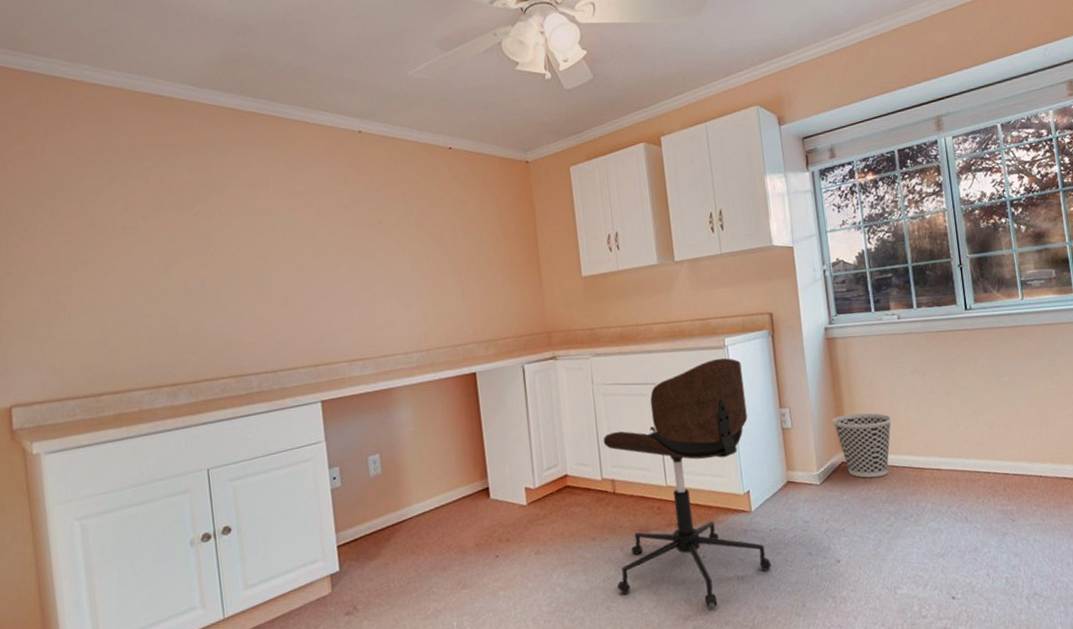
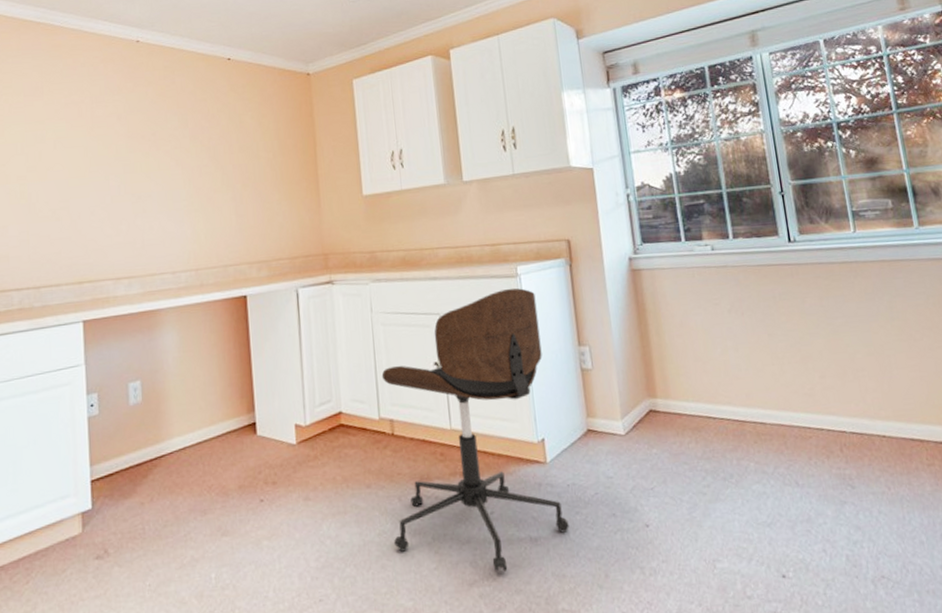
wastebasket: present [832,413,892,478] -> none [638,355,707,430]

